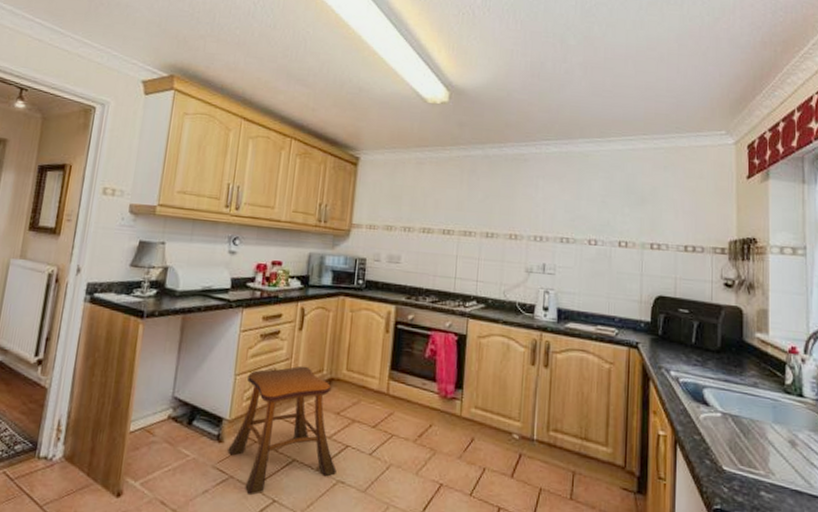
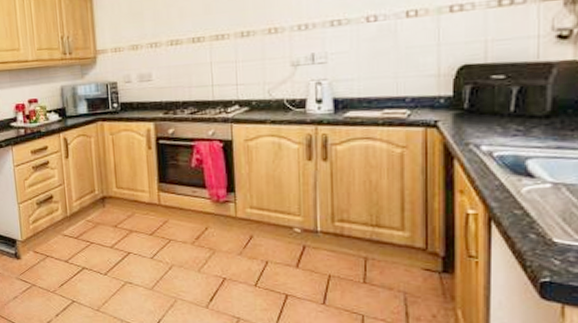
stool: present [228,365,337,496] -> none [26,189,123,299]

